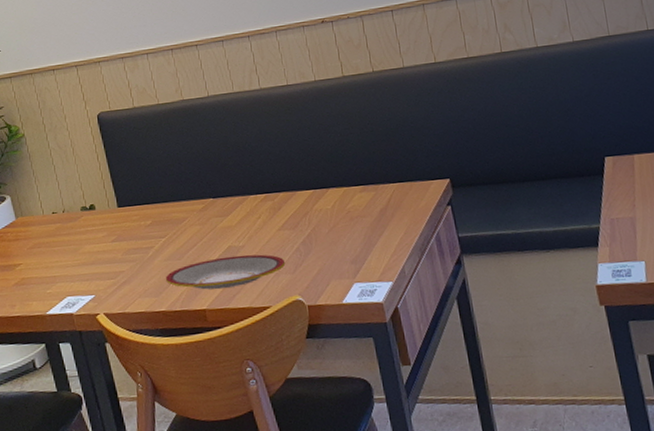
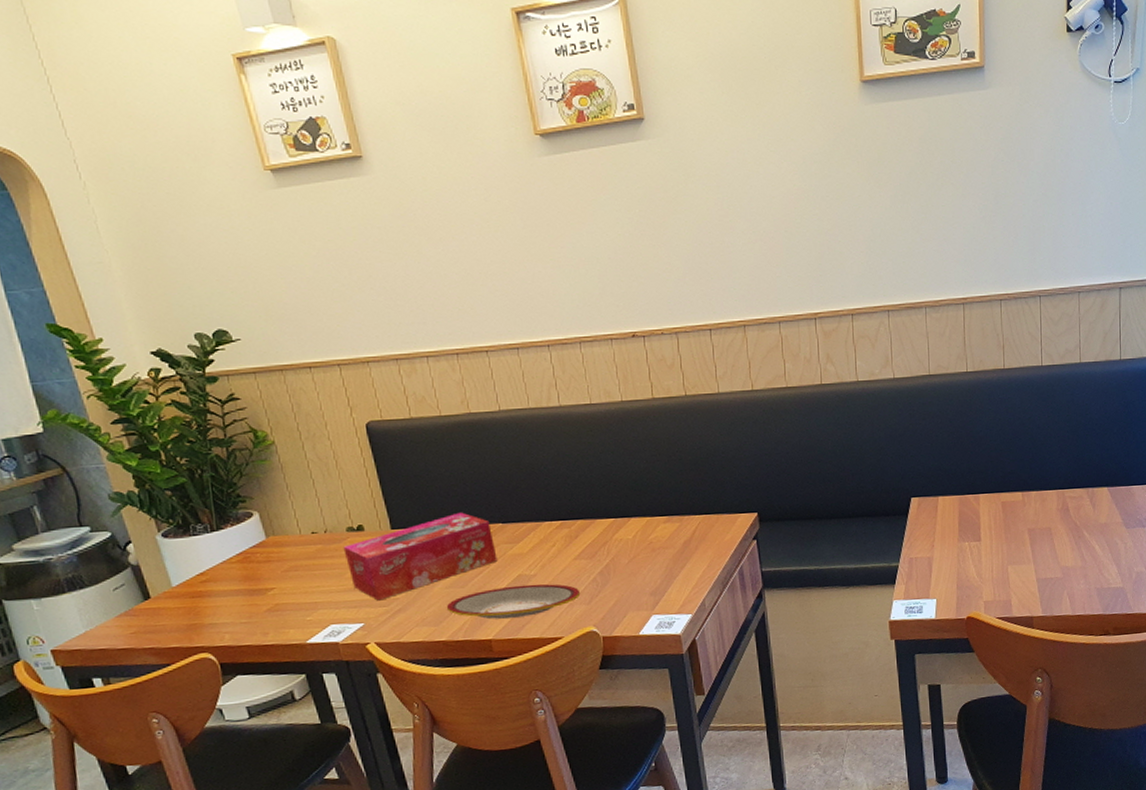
tissue box: none [78,189,210,274] -> present [343,512,498,601]

